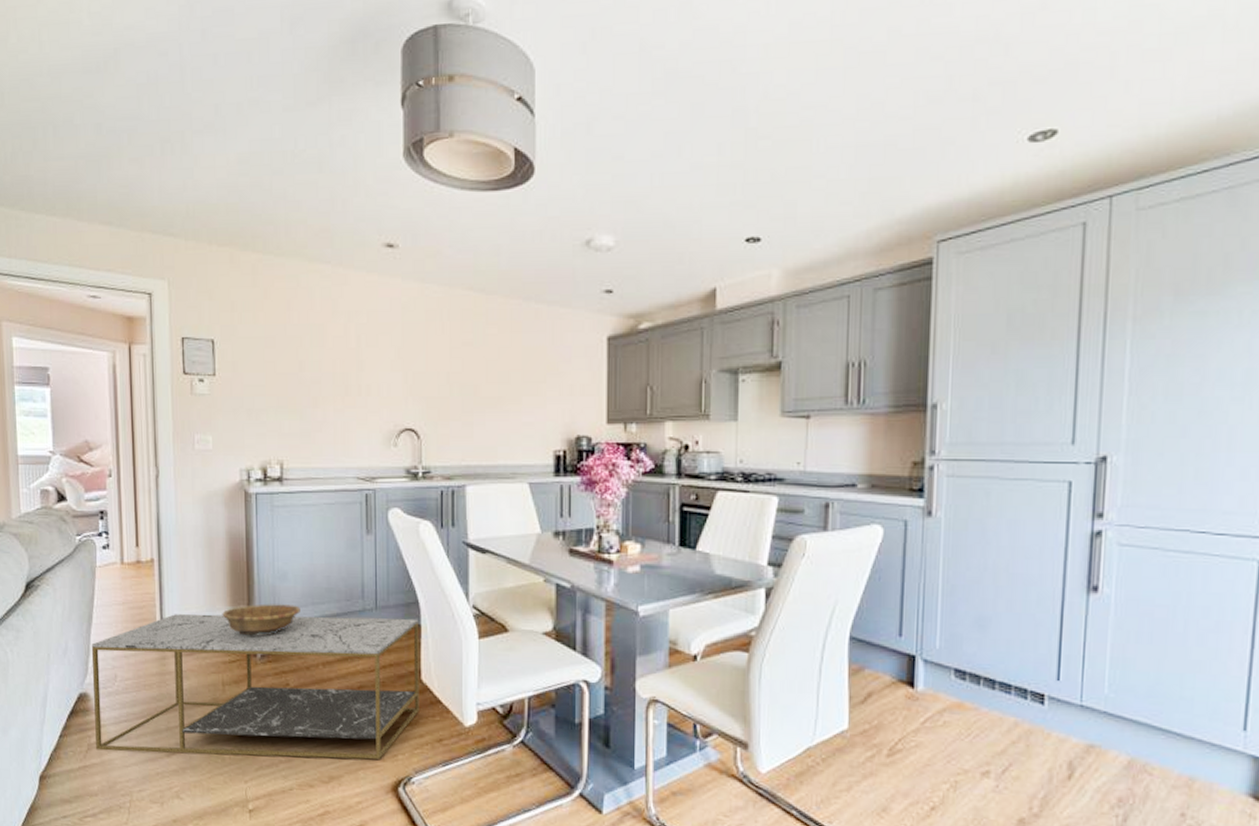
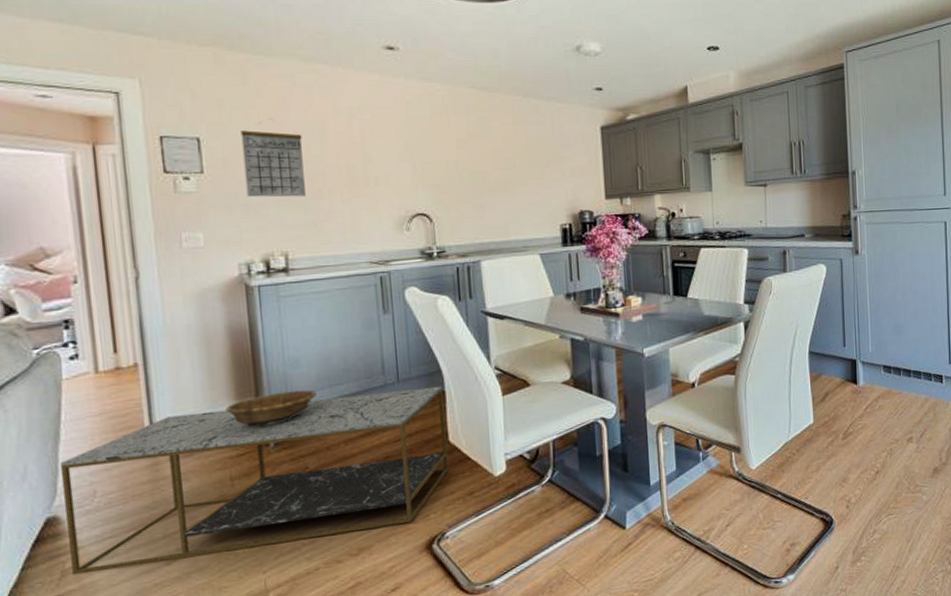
calendar: none [249,321,302,404] -> present [241,118,306,198]

